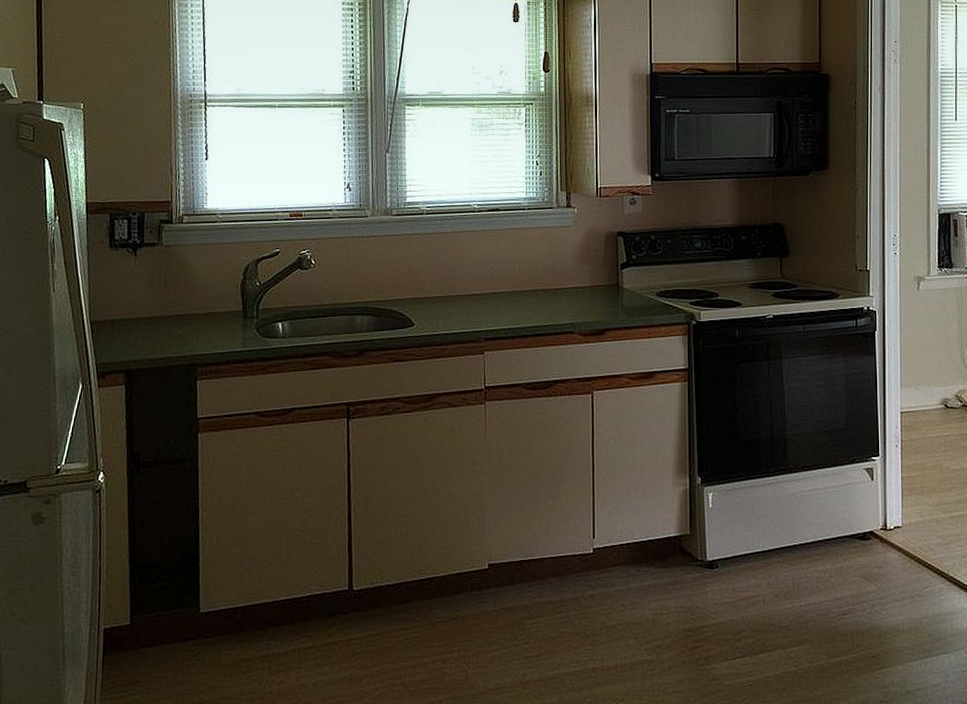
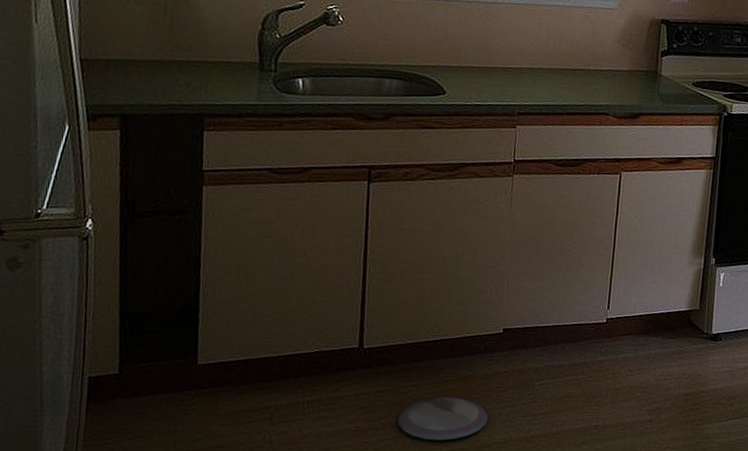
pet bowl: none [391,638,482,688] -> present [397,395,490,441]

